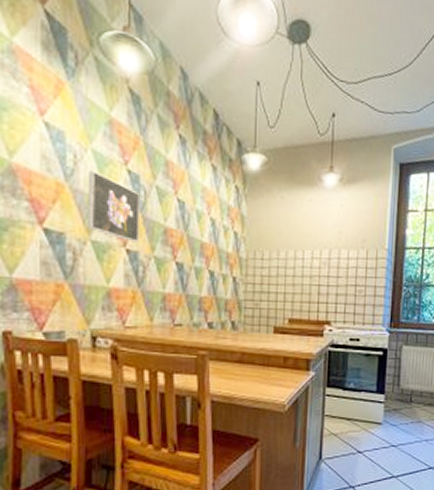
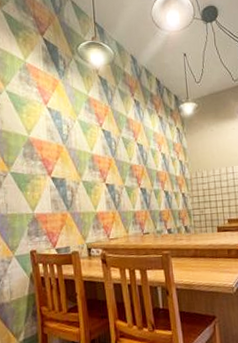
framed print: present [87,170,141,243] -> none [77,134,114,179]

